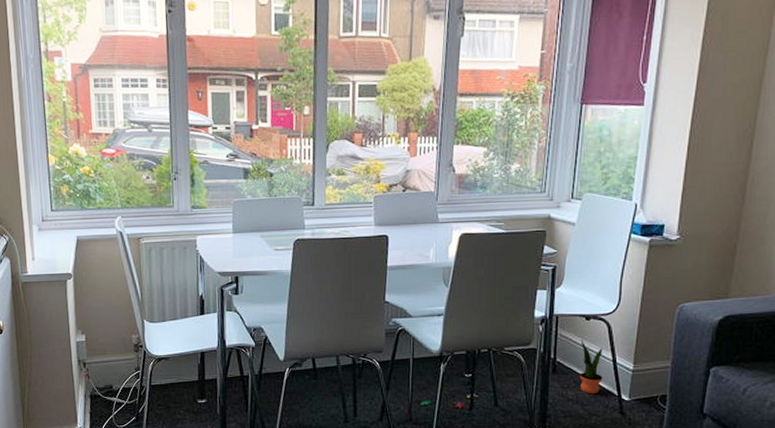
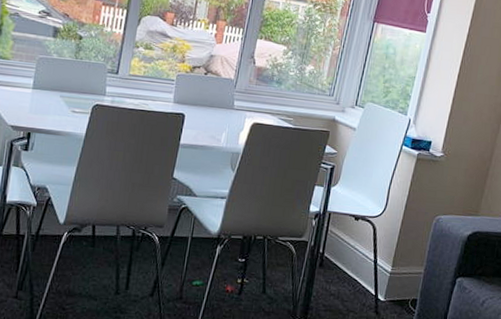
potted plant: present [579,340,603,394] -> none [343,238,367,292]

